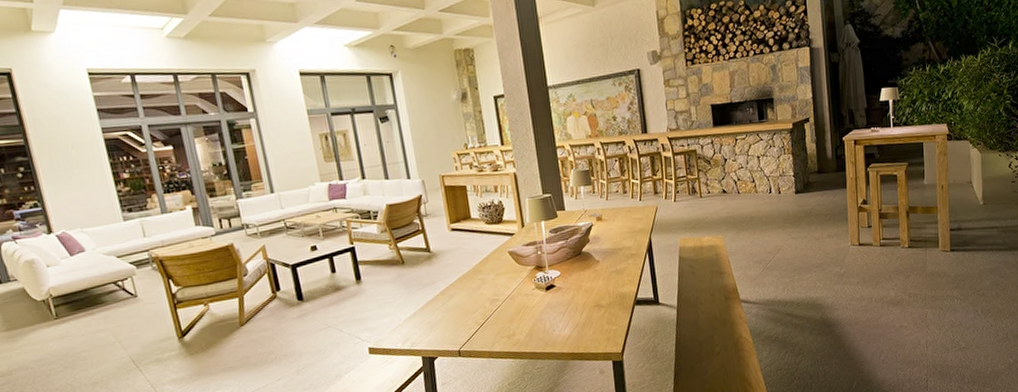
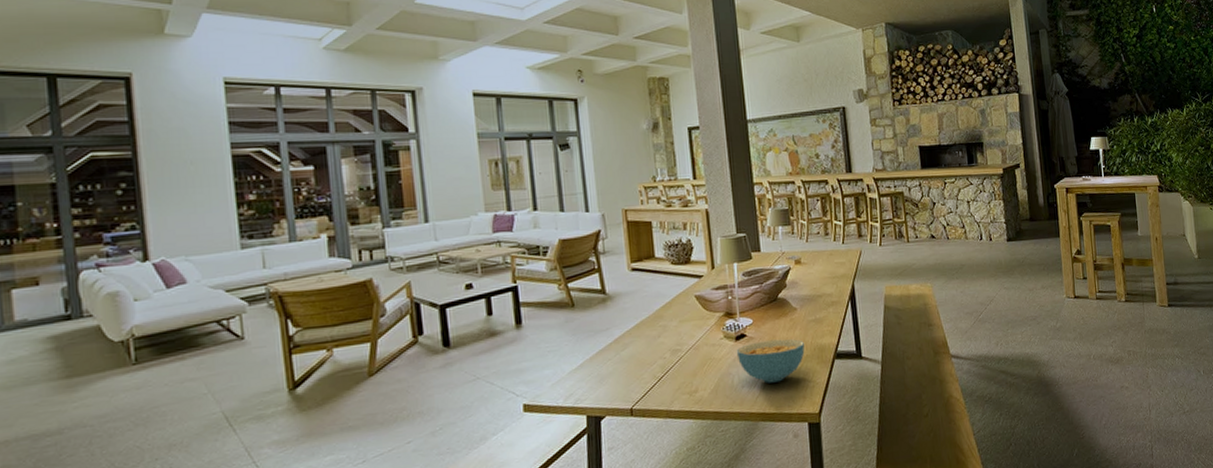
cereal bowl: none [547,288,608,328] -> present [736,339,805,384]

